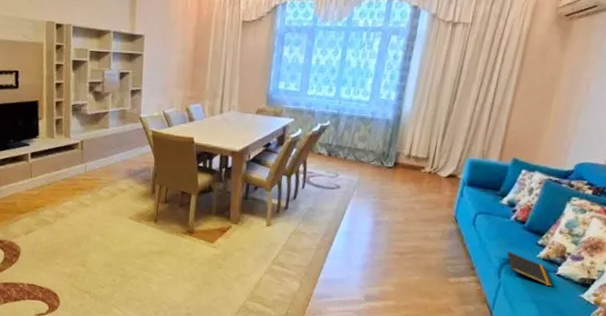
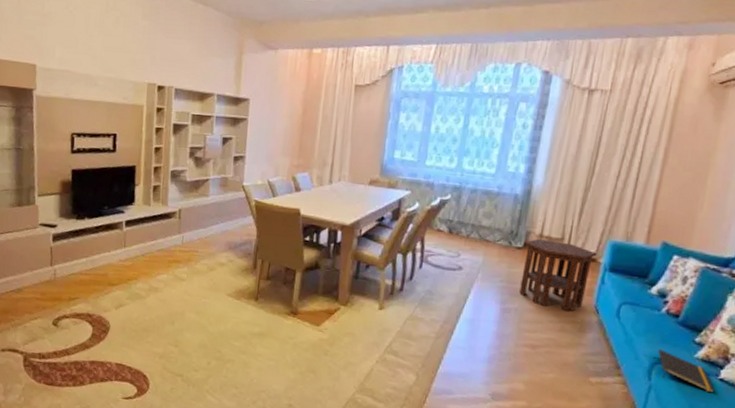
side table: none [390,158,457,222] -> present [519,238,597,311]

